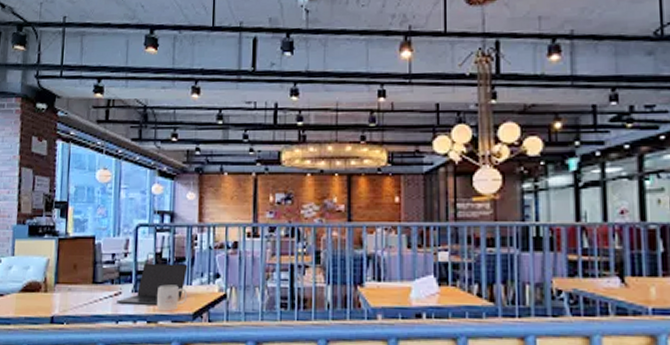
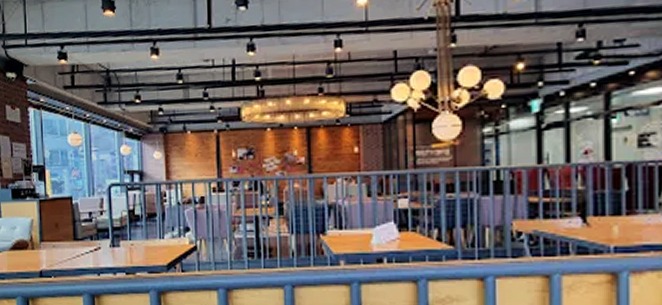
laptop: present [117,263,188,305] -> none [97,220,159,258]
mug: present [156,284,188,312] -> none [132,239,161,264]

